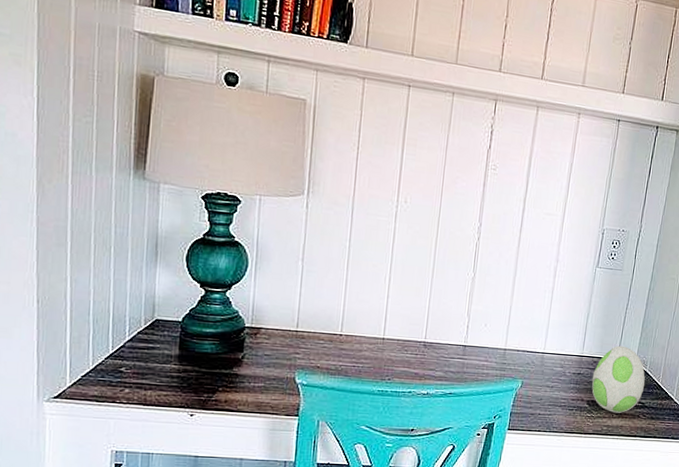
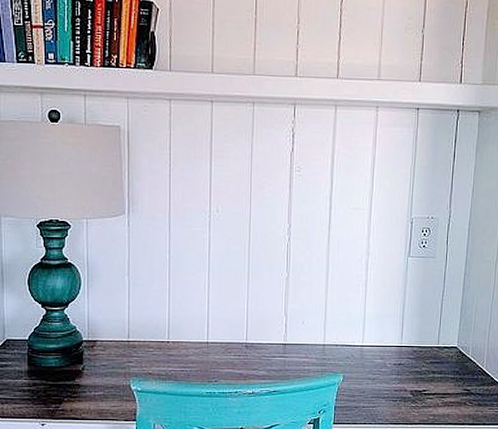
decorative egg: present [591,345,645,413] -> none [413,333,469,401]

